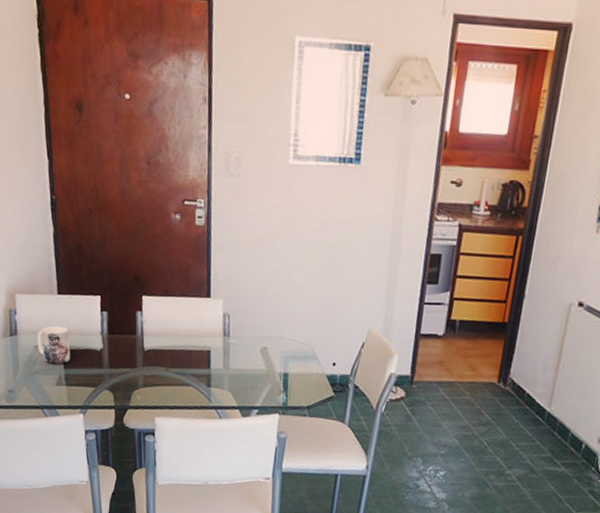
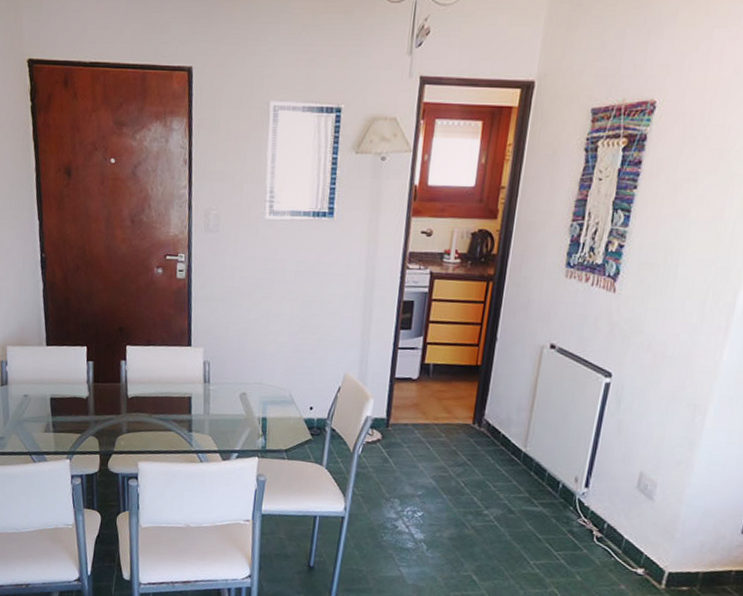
mug: present [37,326,70,364] -> none [26,375,58,412]

